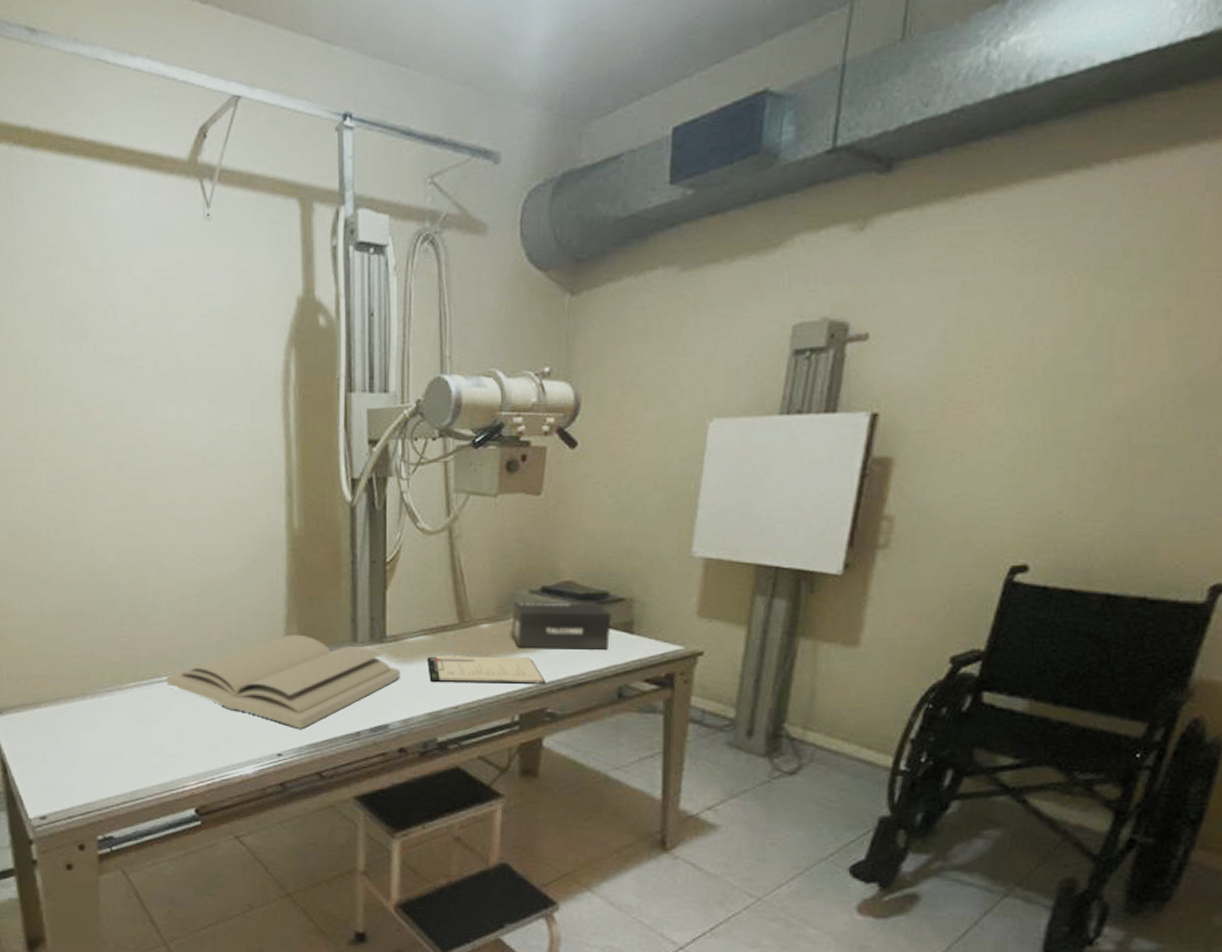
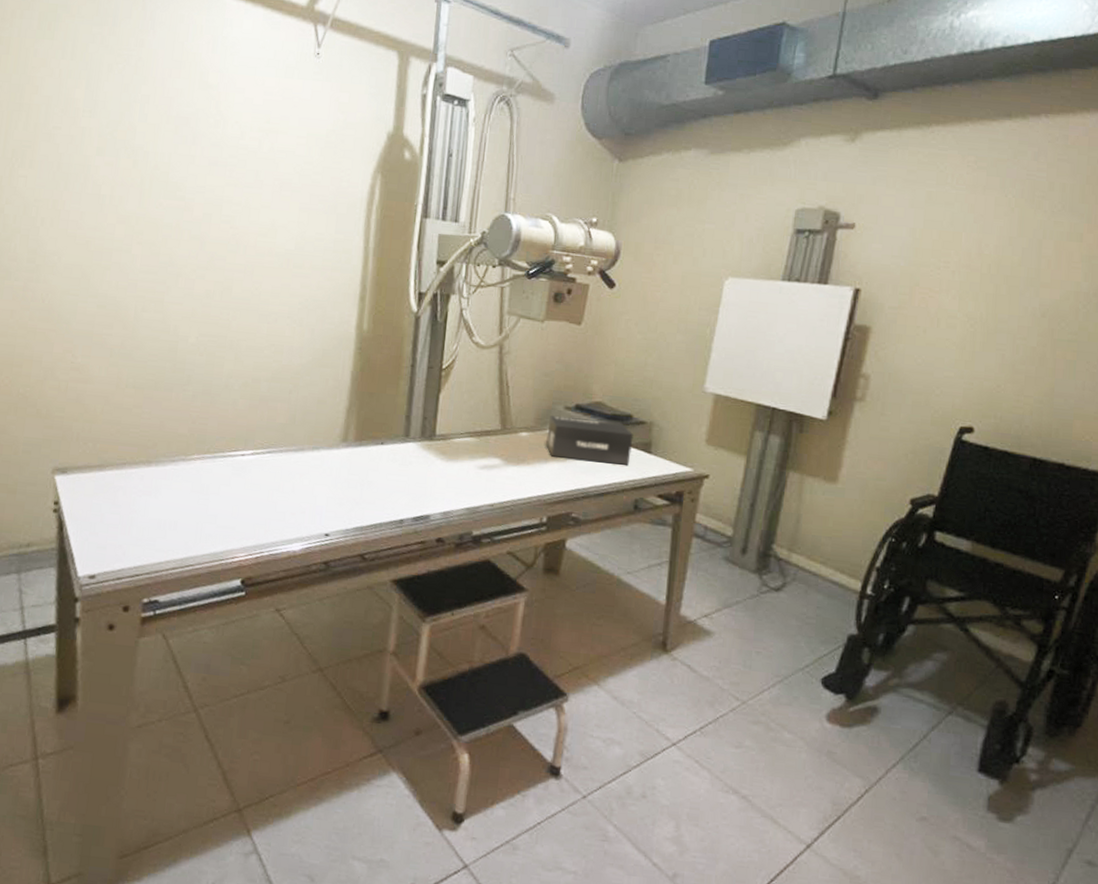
towel: present [166,634,400,729] -> none [228,424,445,512]
clipboard: present [428,655,546,684] -> none [470,456,573,491]

